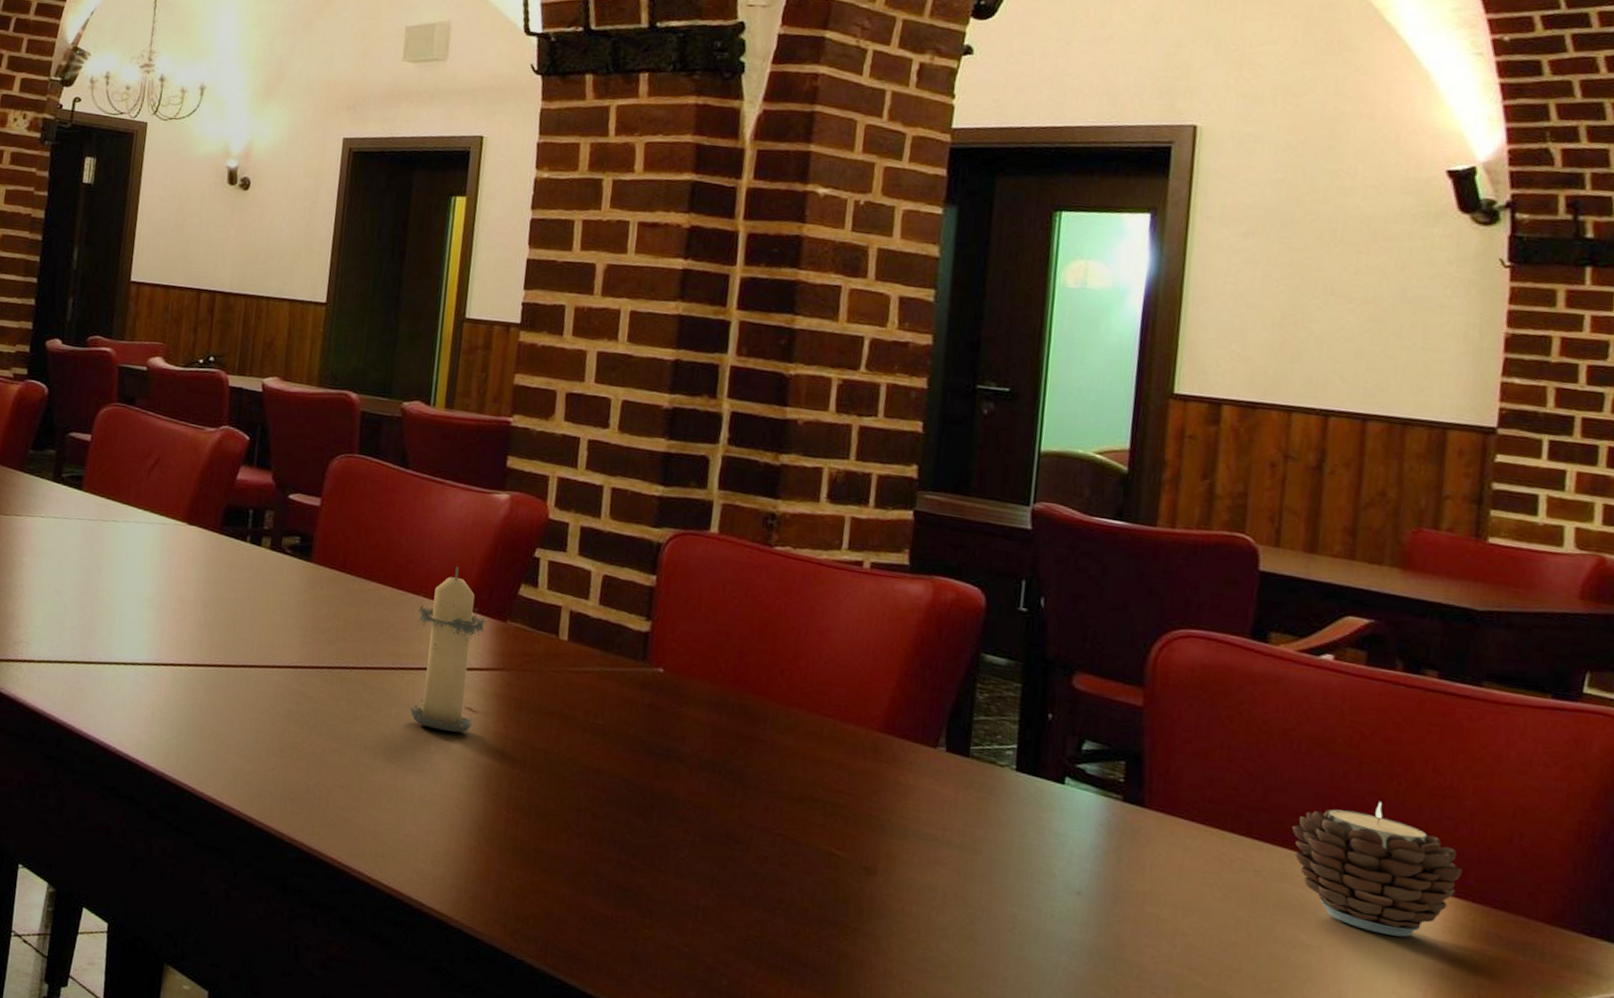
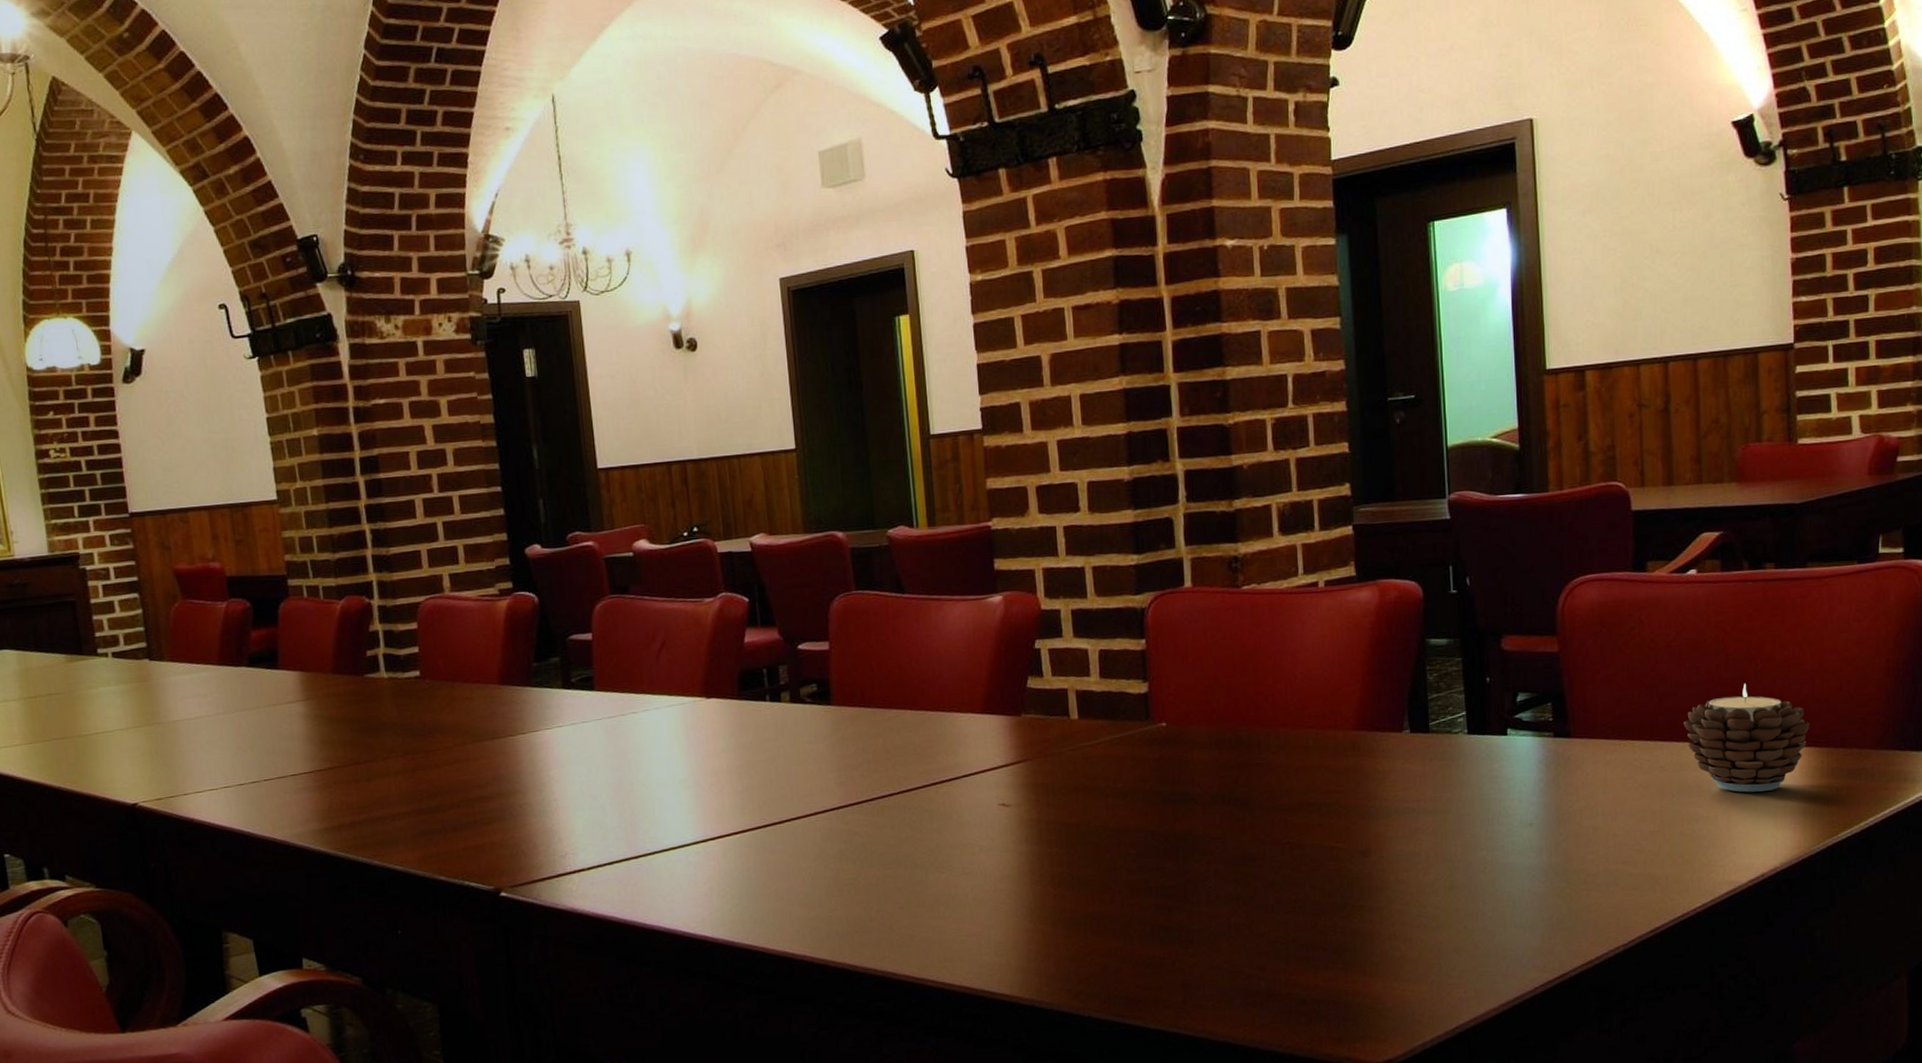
candle: present [408,566,486,733] -> none [939,675,1009,832]

